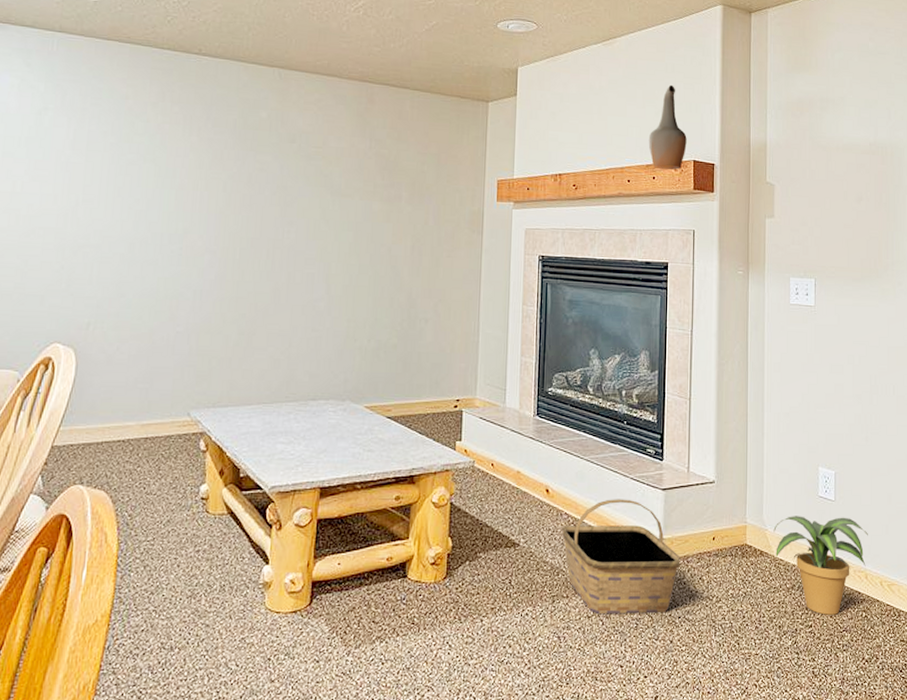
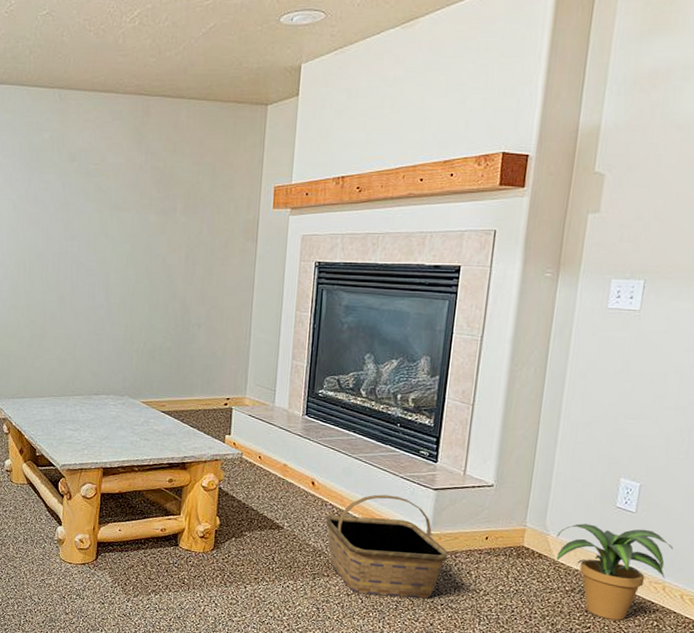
decorative vase: present [648,84,687,170] -> none [448,66,497,166]

